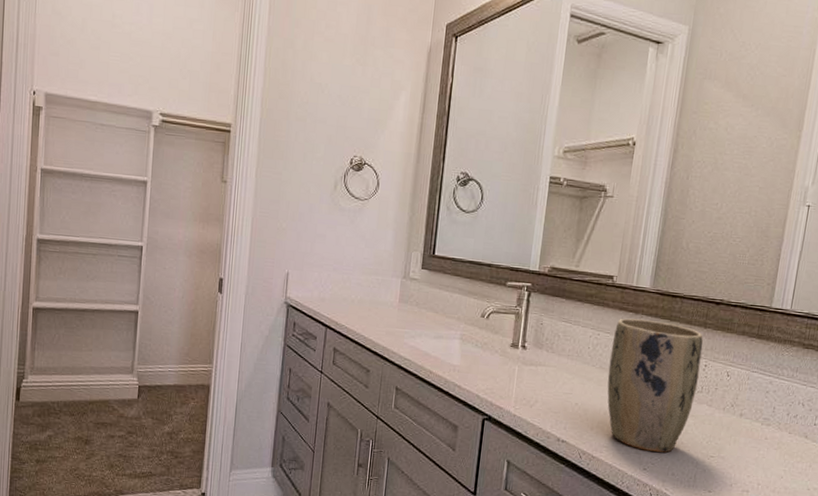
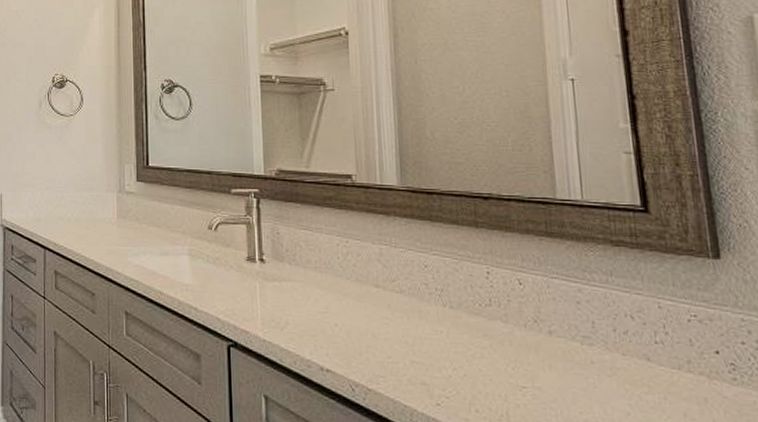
plant pot: present [607,318,703,453] -> none [365,221,484,383]

